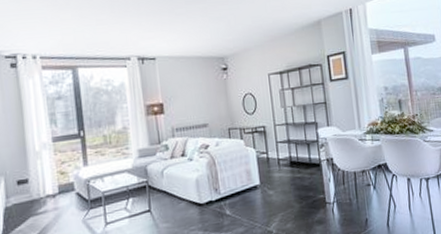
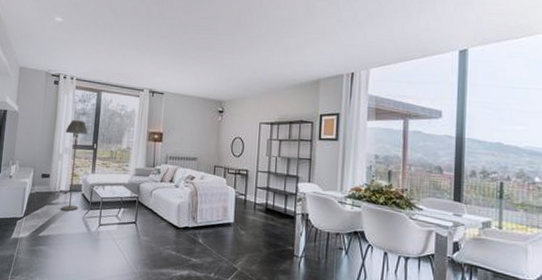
floor lamp: none [38,106,75,219] -> present [61,120,88,211]

